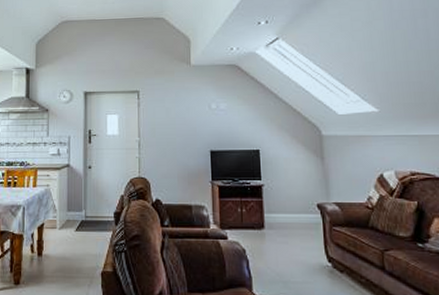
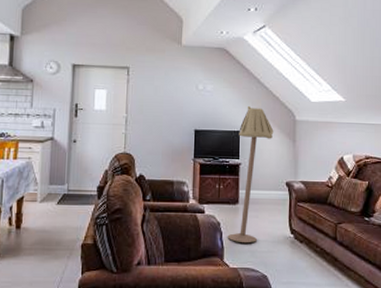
floor lamp: none [255,122,298,273] -> present [227,105,274,244]

